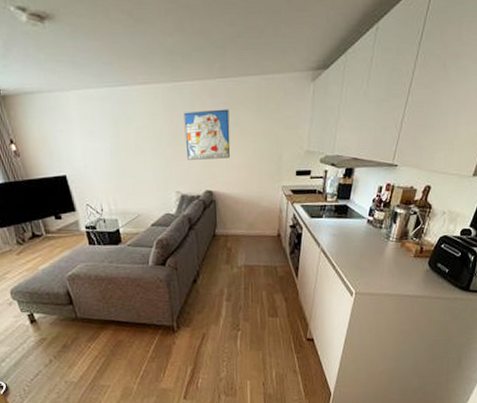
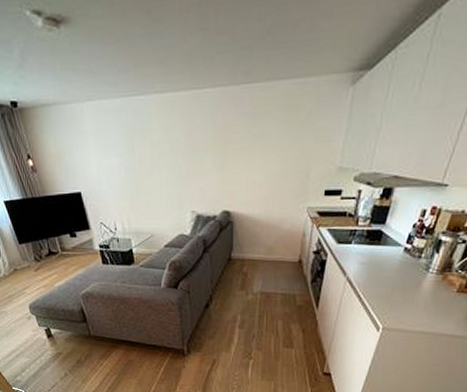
wall art: present [183,109,230,160] -> none [202,119,253,177]

